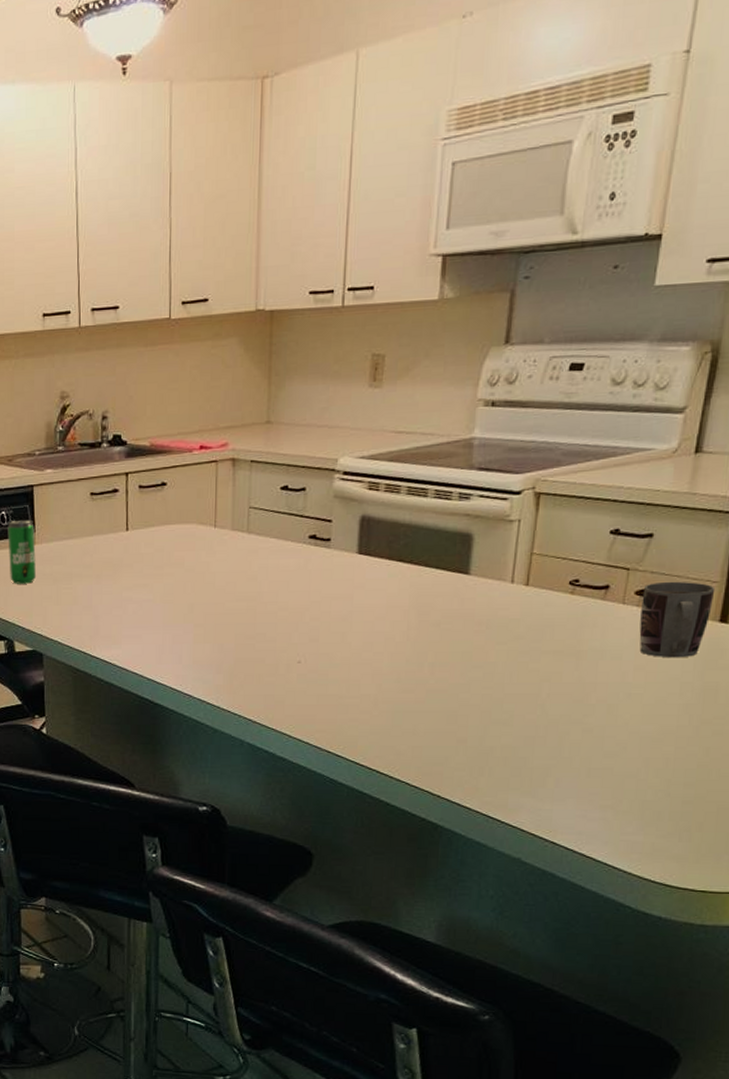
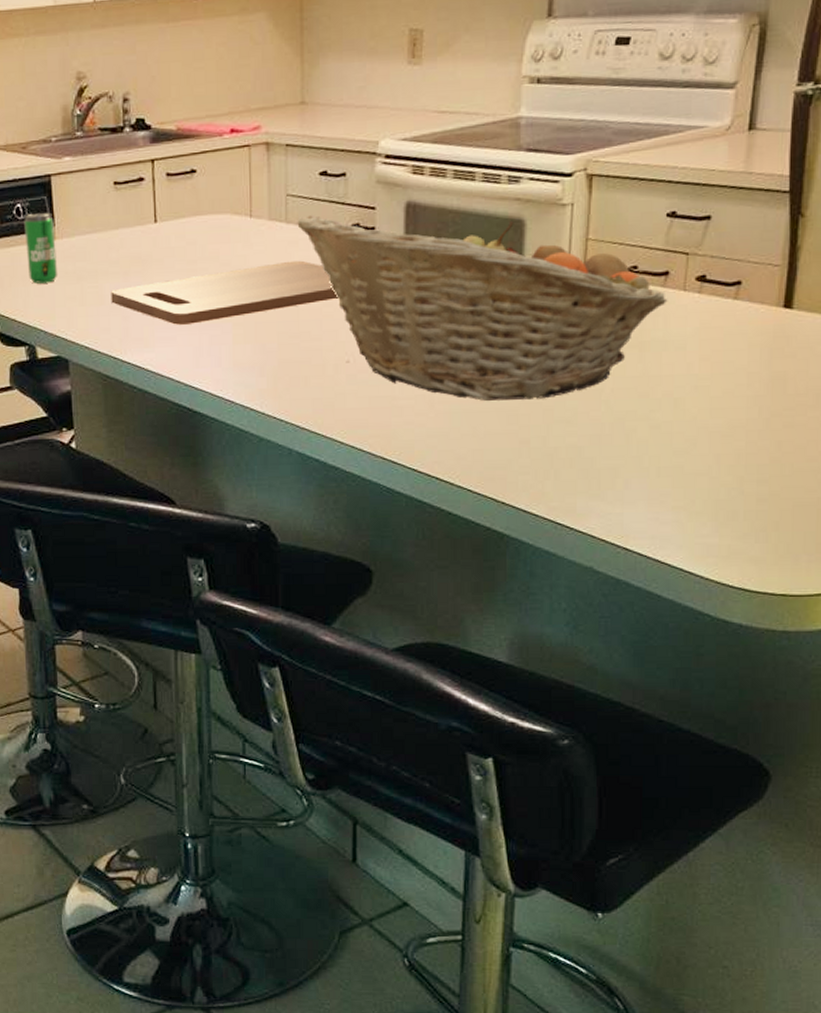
cutting board: none [84,568,293,624] -> present [111,260,338,325]
fruit basket: none [258,525,607,702] -> present [297,214,668,401]
mug: present [639,581,716,658] -> none [702,265,778,348]

